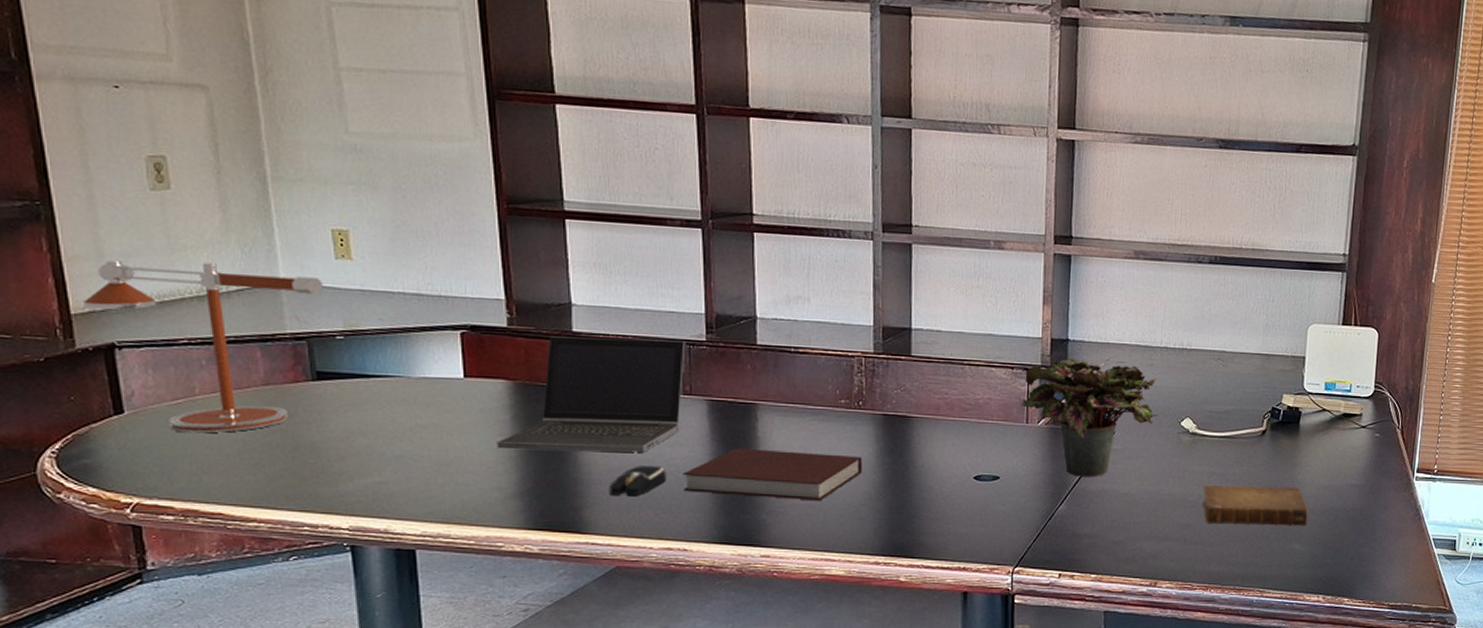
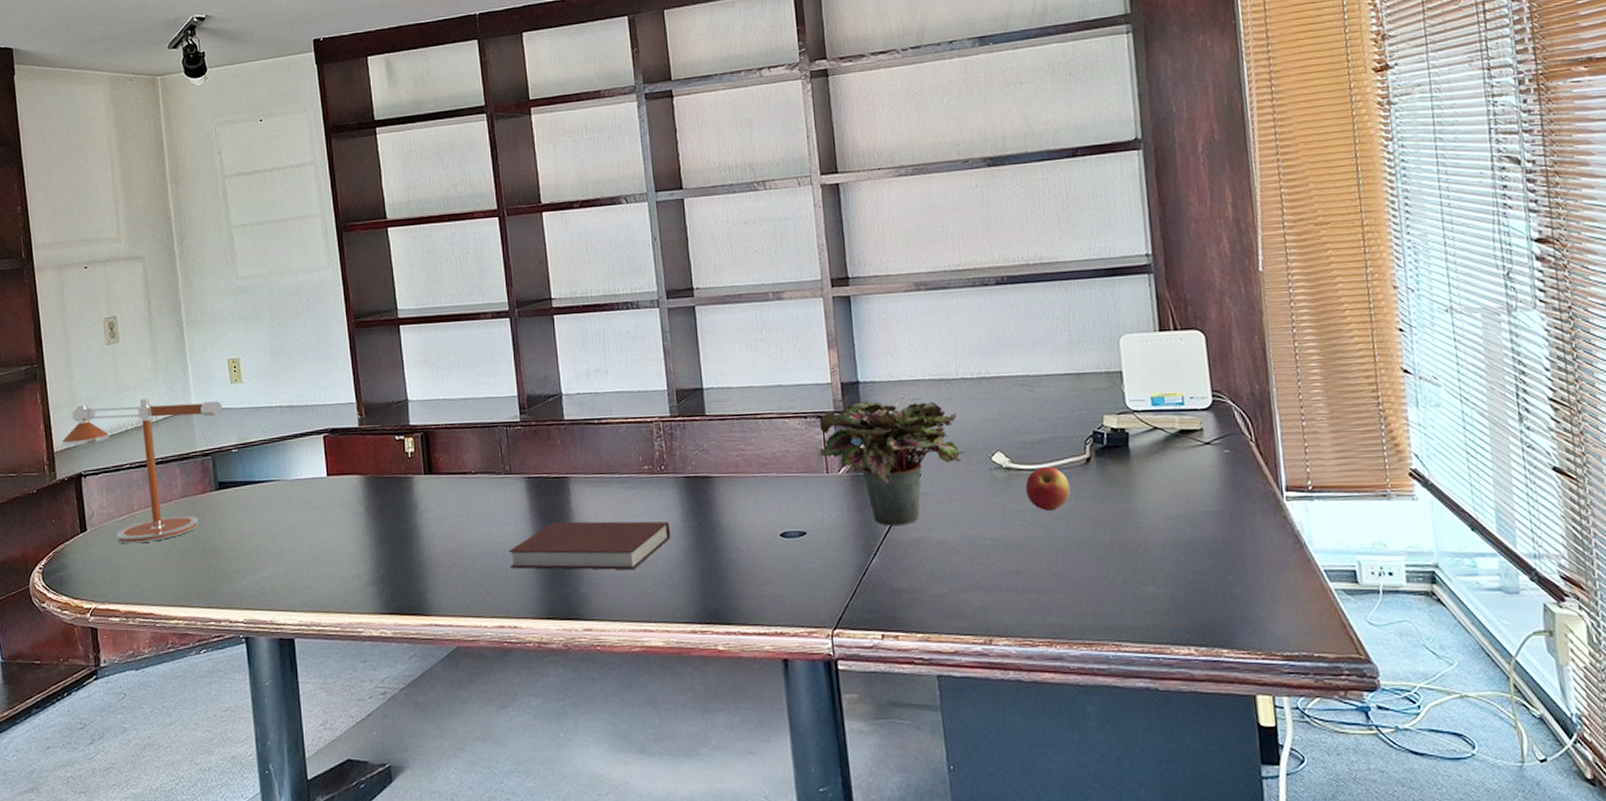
laptop computer: present [497,336,686,452] -> none [354,423,504,540]
computer mouse: present [609,466,666,497] -> none [447,545,495,577]
book: present [1203,485,1308,527] -> none [1029,519,1159,568]
apple: none [1206,434,1245,474] -> present [1025,466,1071,511]

